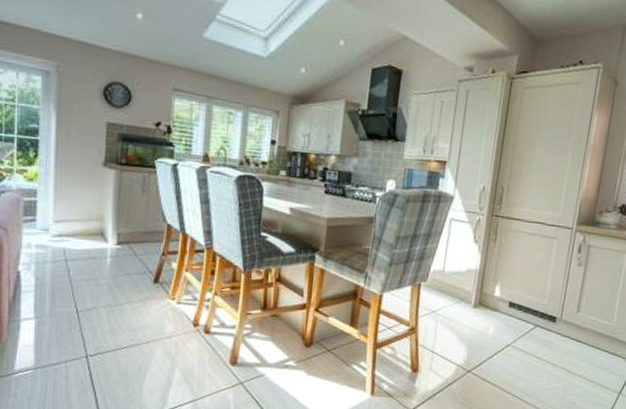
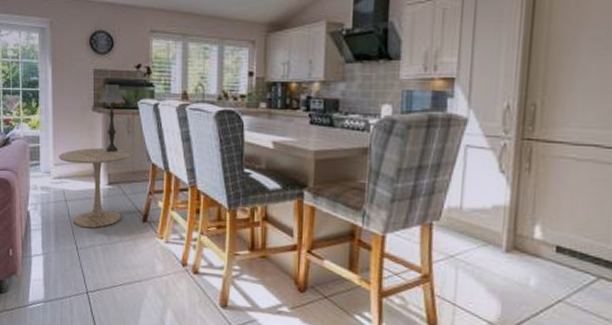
side table: none [59,205,147,290] -> present [58,147,133,229]
table lamp: none [110,140,141,212] -> present [98,85,125,153]

